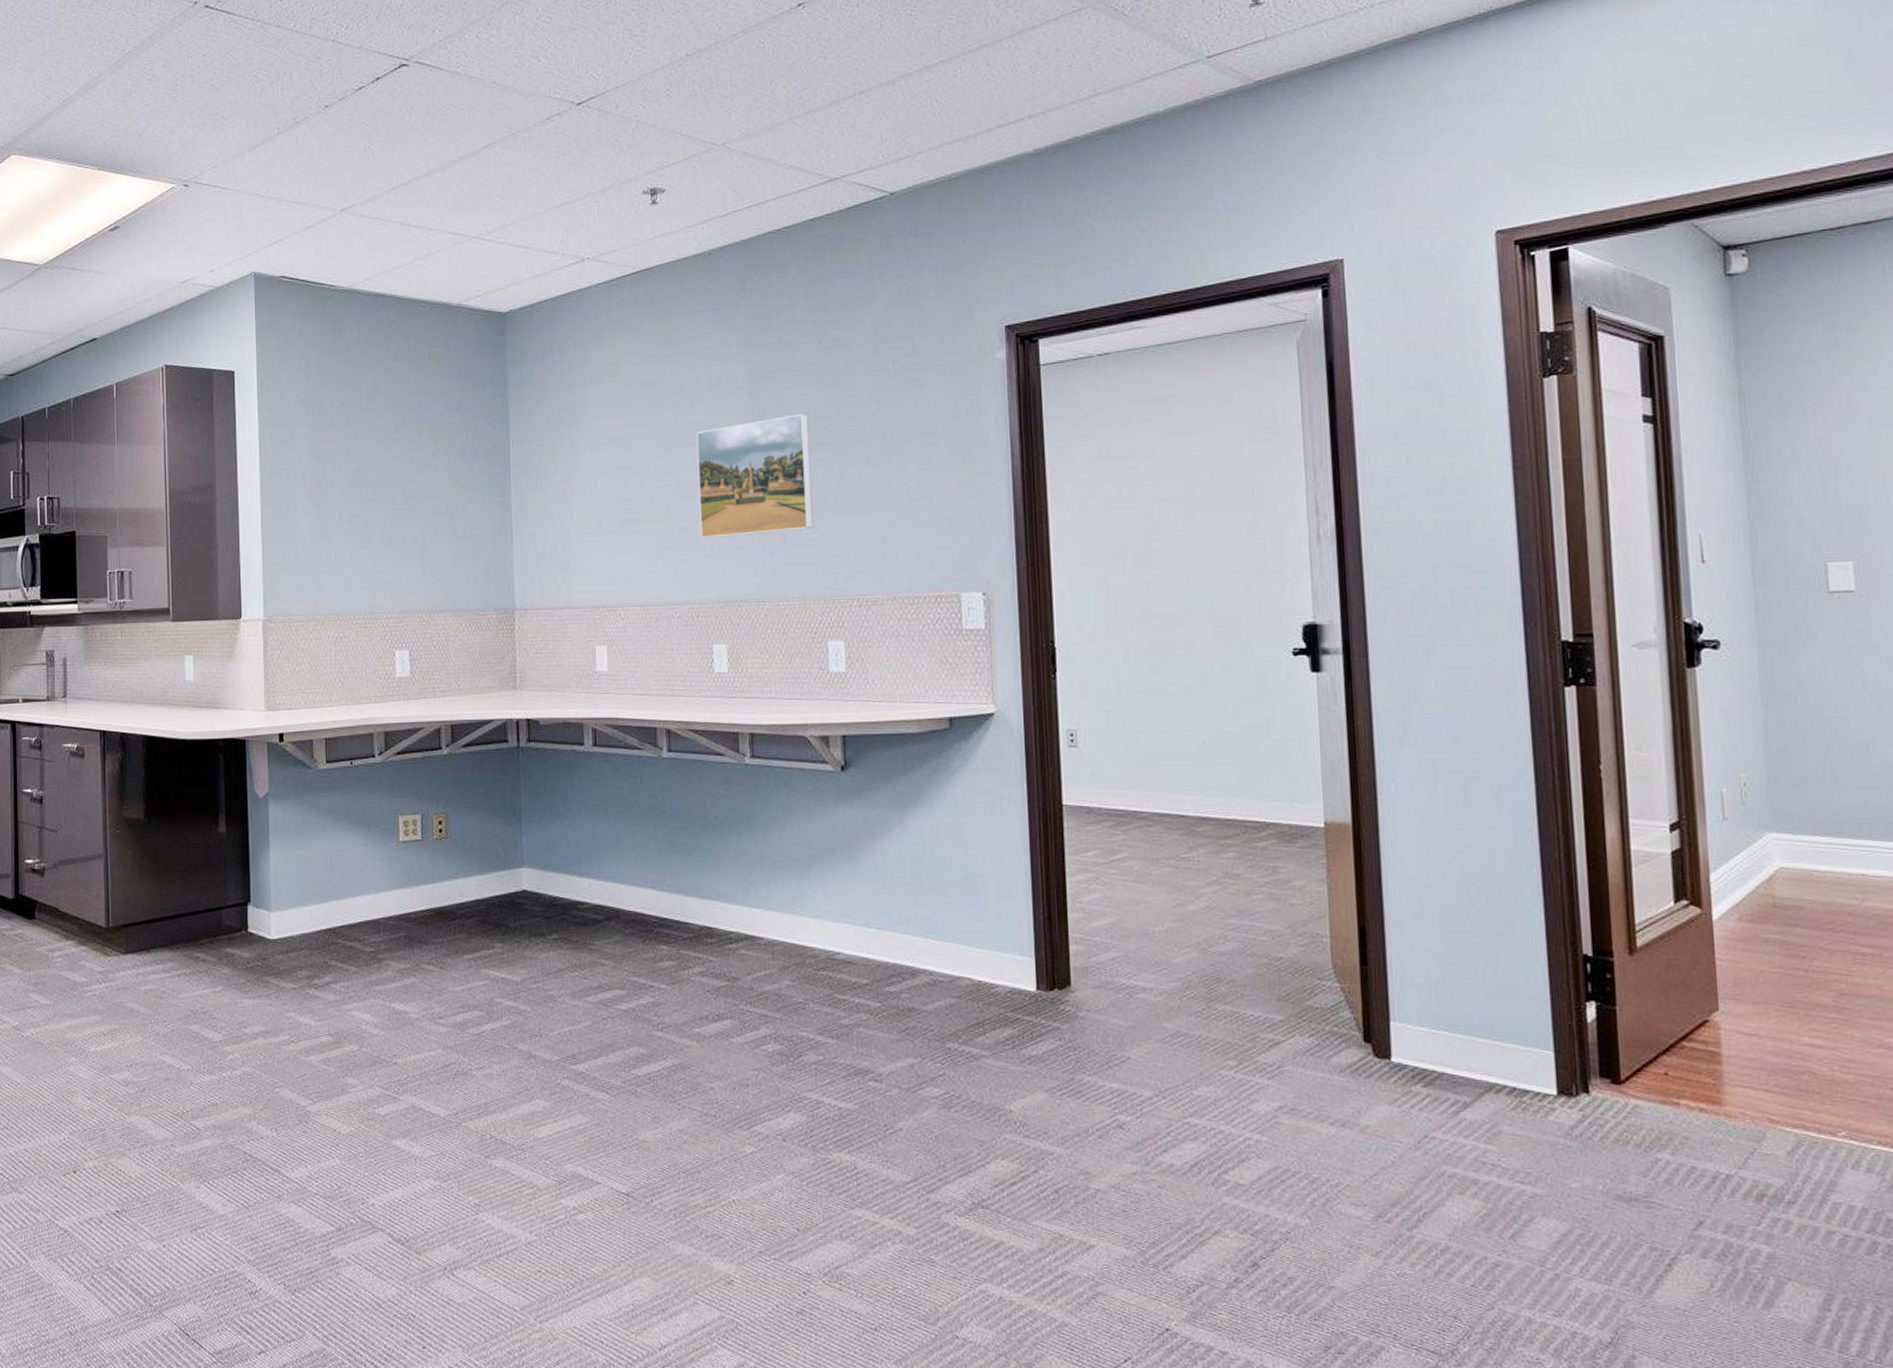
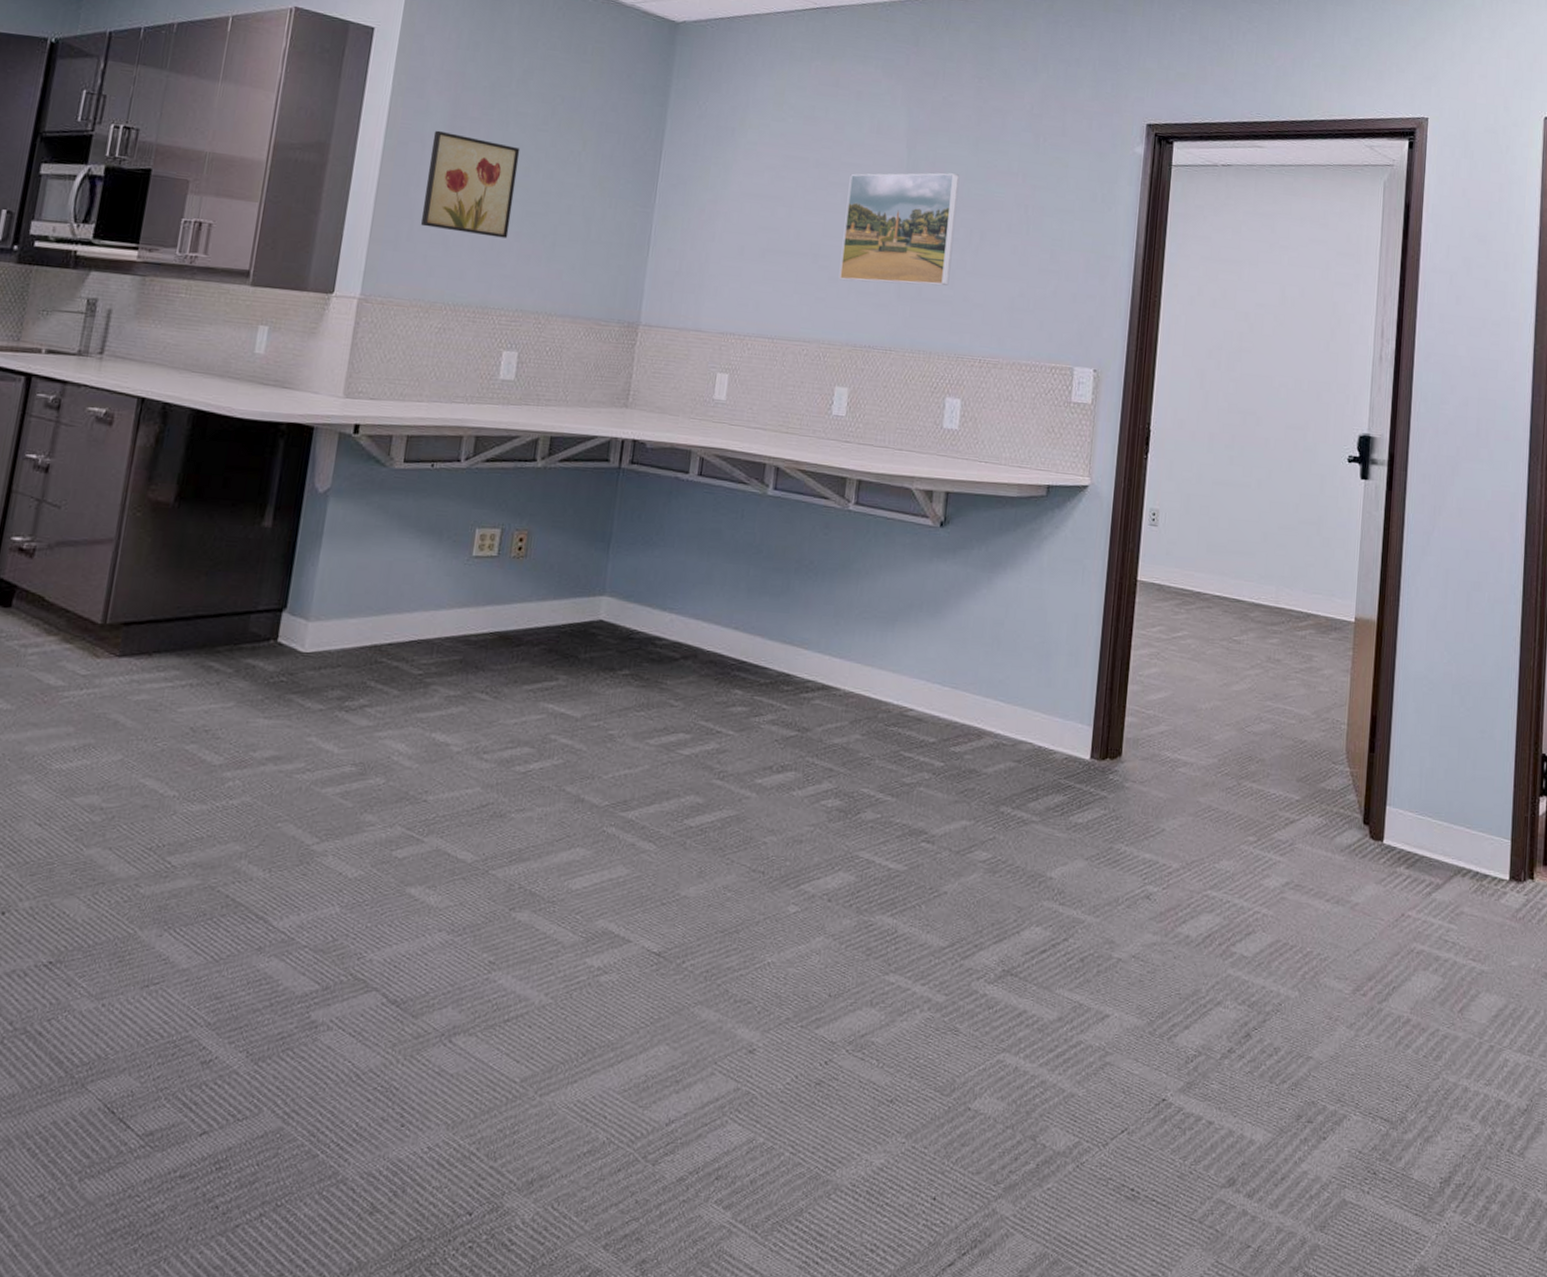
wall art: none [301,455,382,547] -> present [421,130,520,239]

